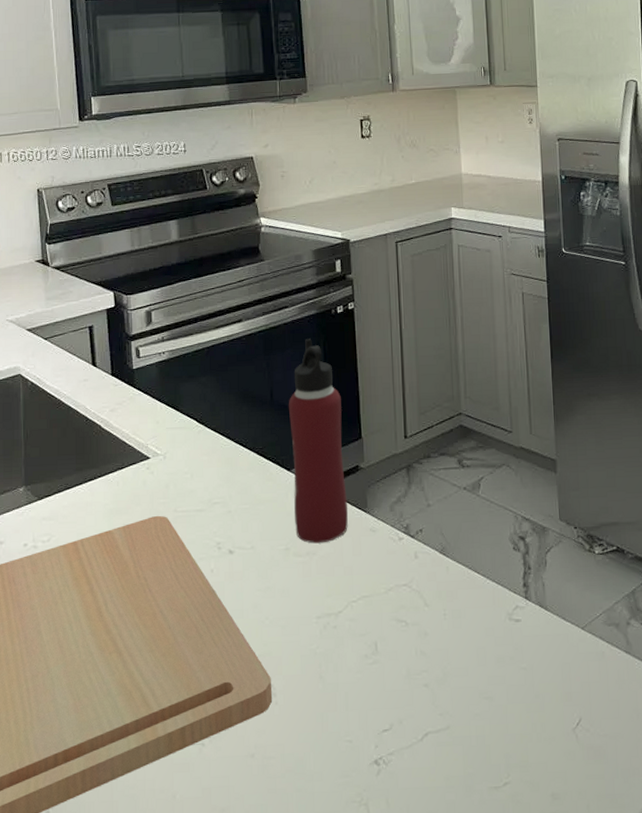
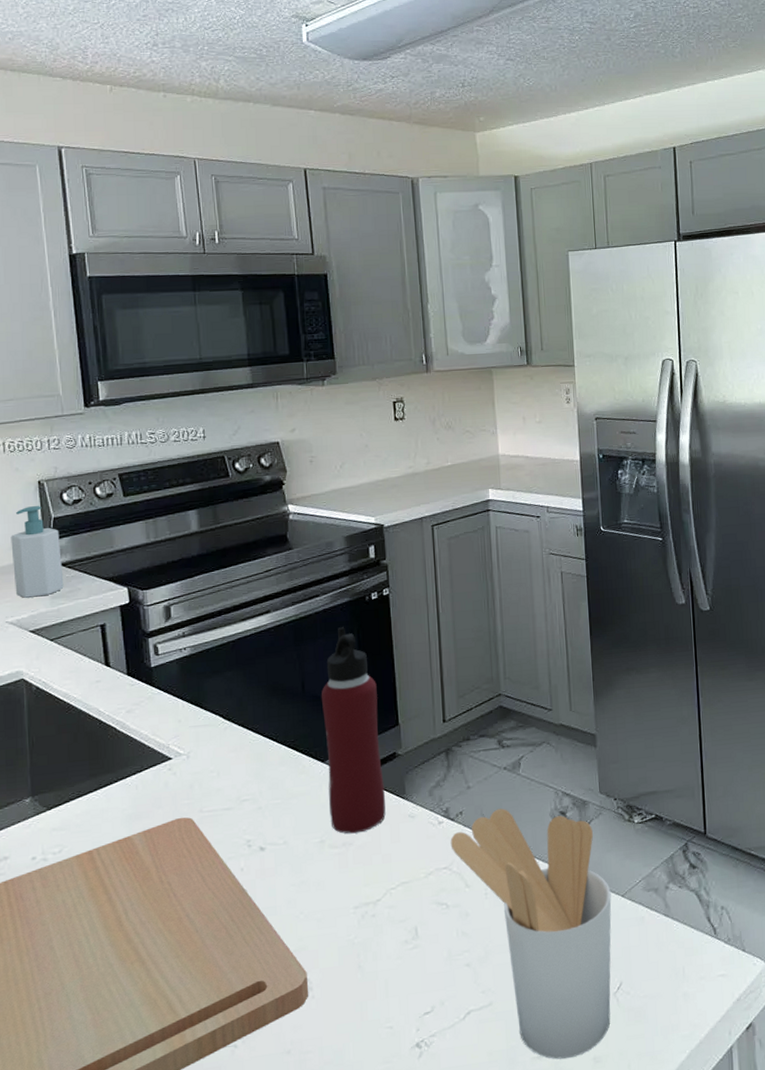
soap bottle: none [12,212,58,298] -> present [11,506,64,598]
utensil holder: none [410,529,571,792] -> present [450,808,612,1059]

